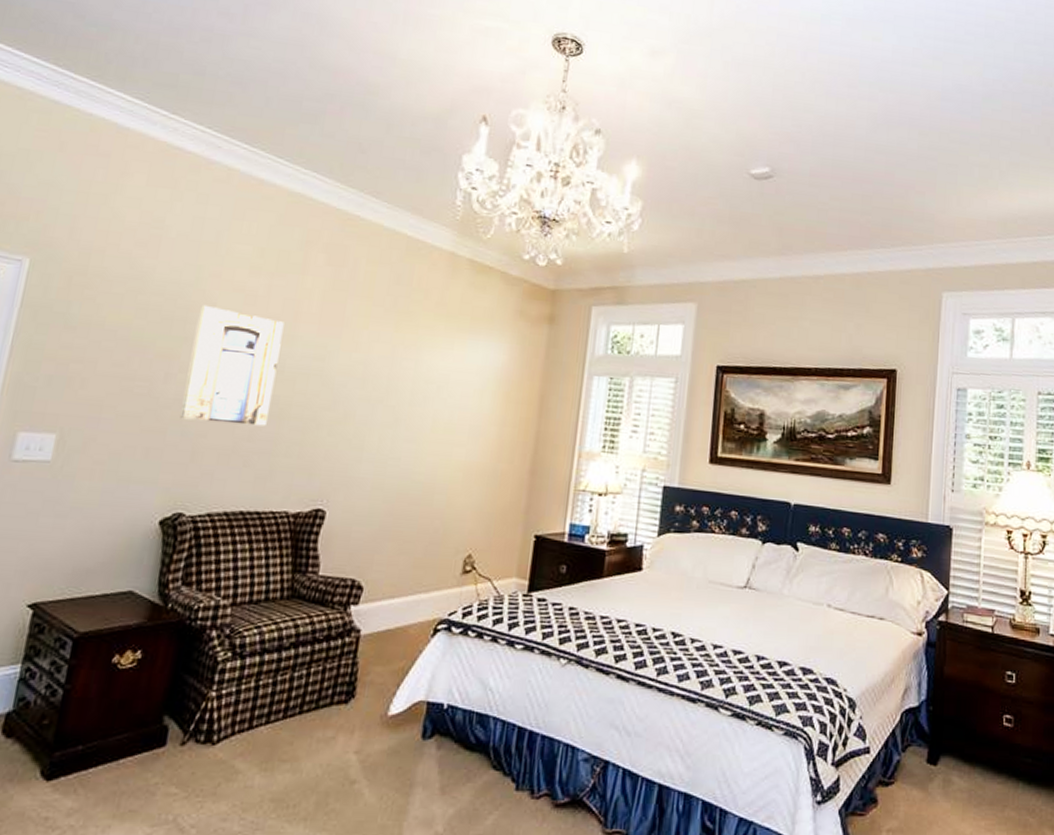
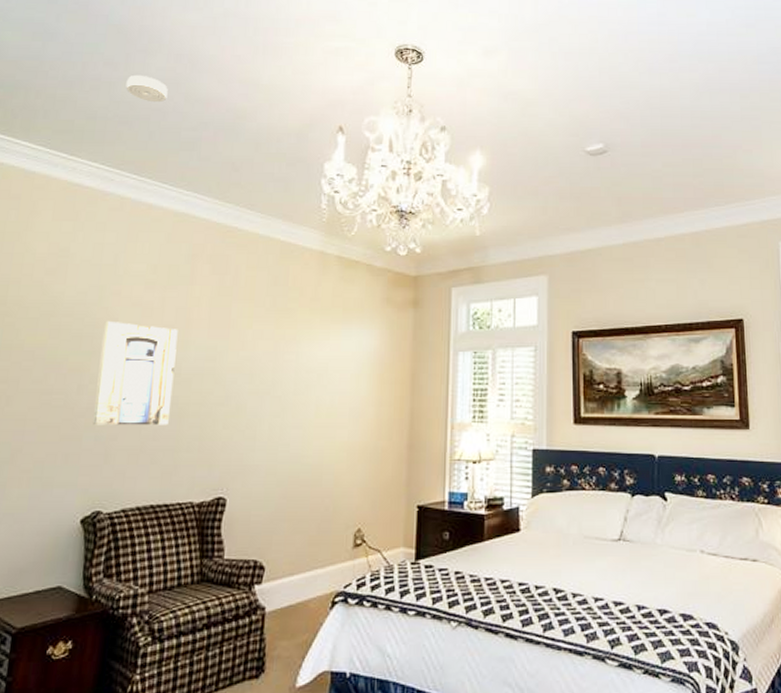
smoke detector: none [242,30,291,66] -> present [126,74,168,103]

